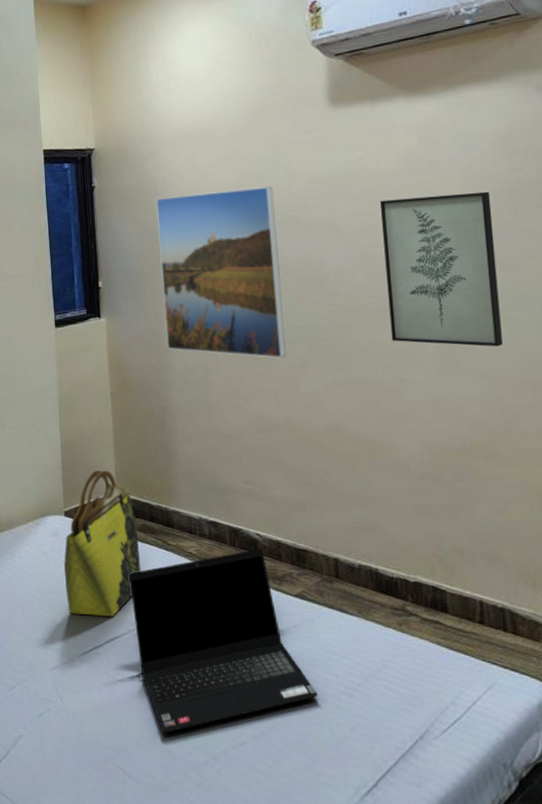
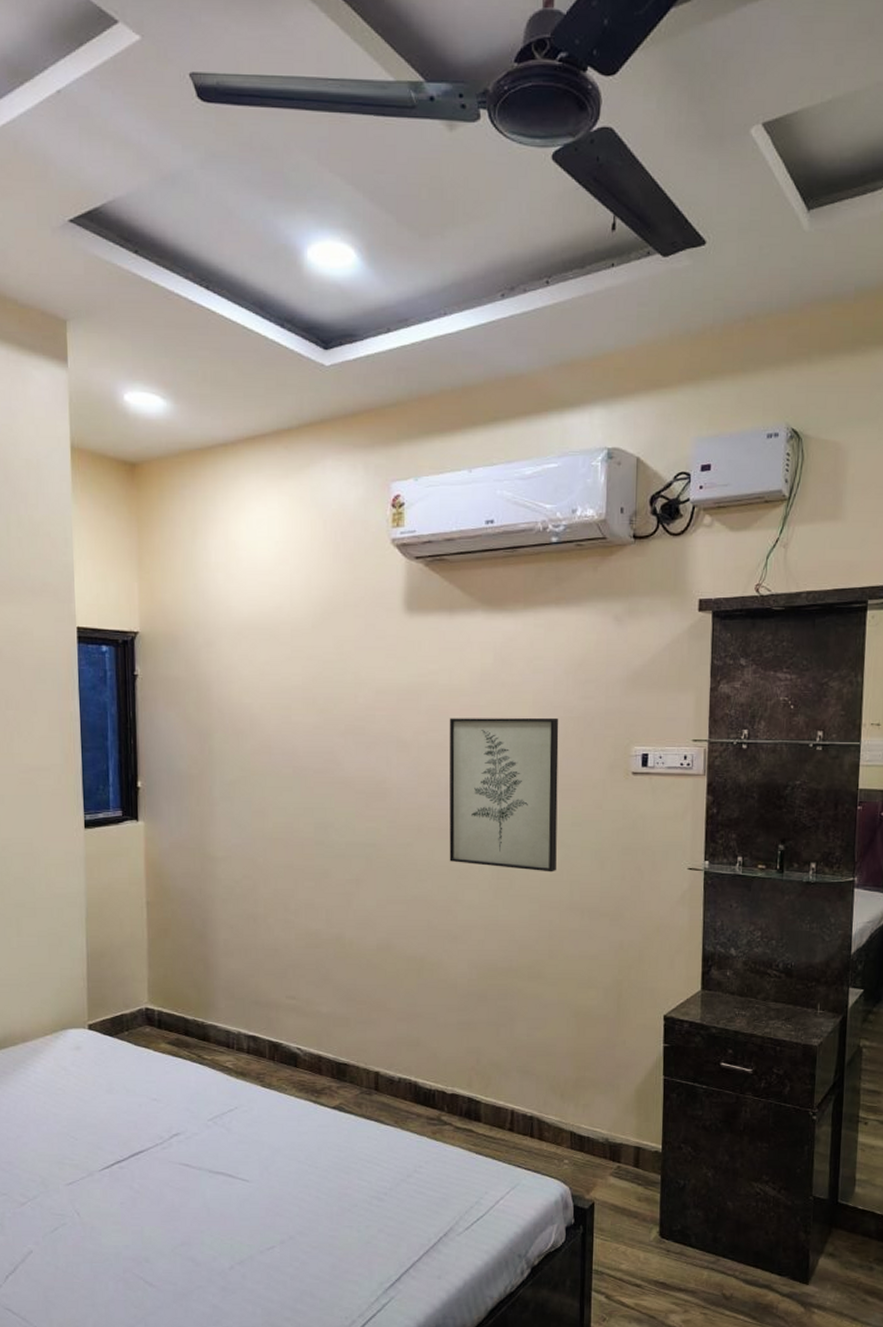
tote bag: present [64,470,141,617] -> none [86,983,172,1132]
laptop computer: present [129,548,318,734] -> none [159,1062,349,1242]
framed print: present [156,186,286,359] -> none [208,692,341,874]

